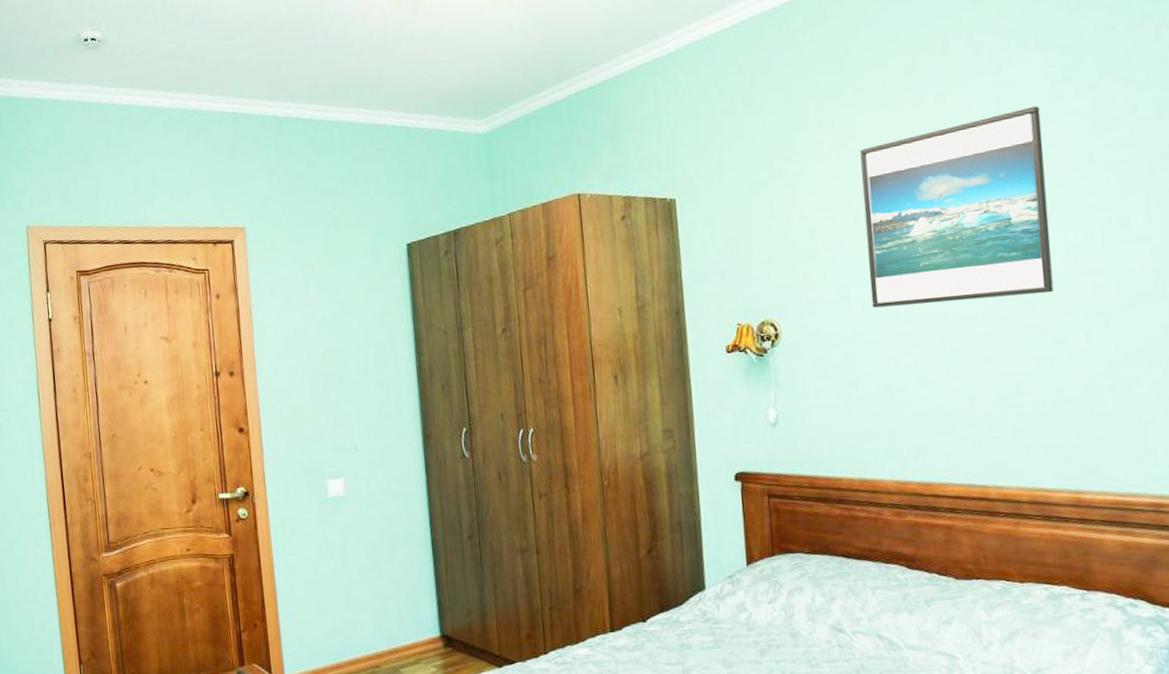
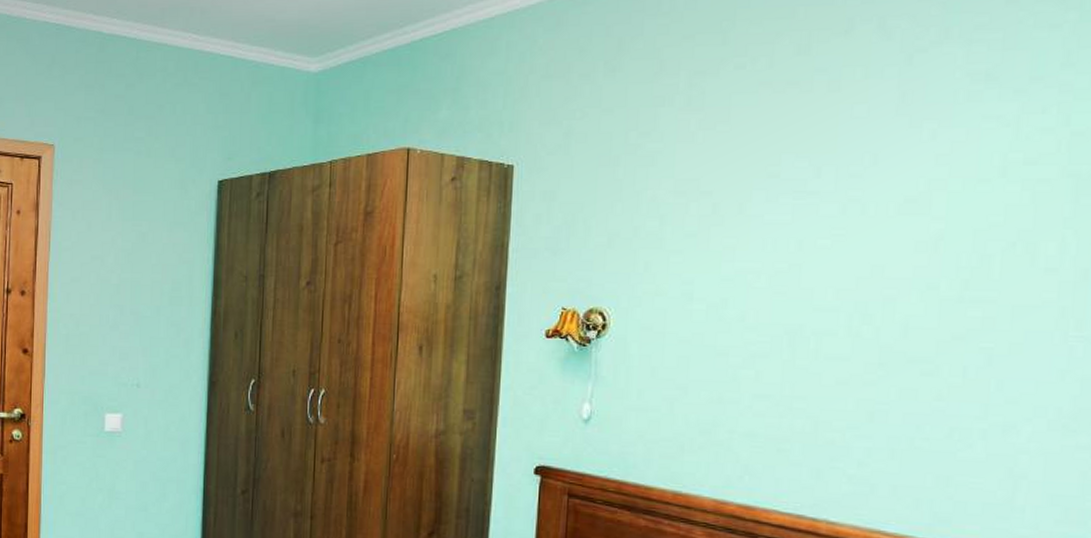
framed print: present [860,106,1054,308] -> none [717,106,951,318]

